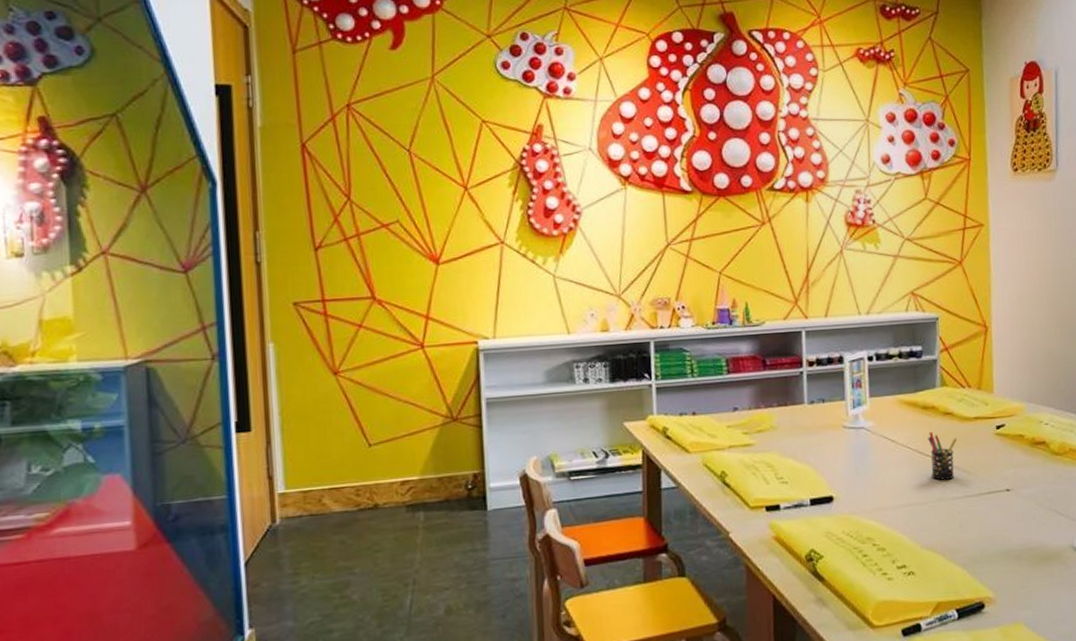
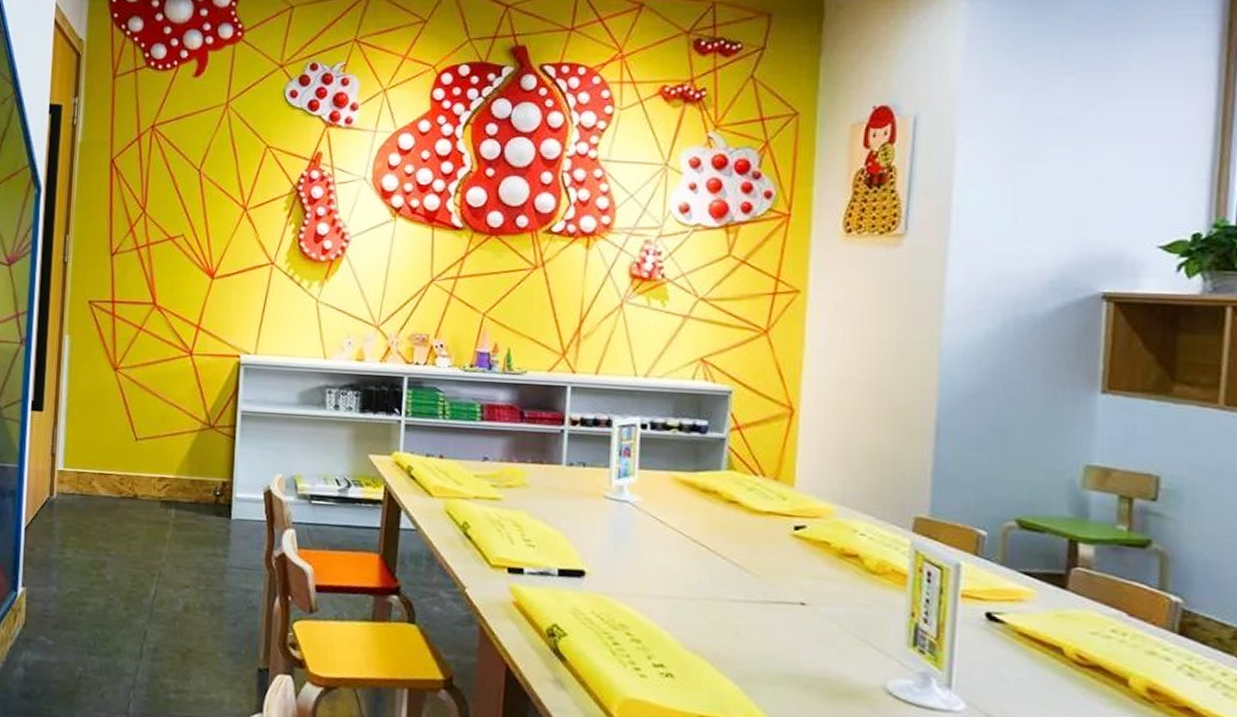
pen holder: present [928,431,958,480] -> none [705,519,743,578]

